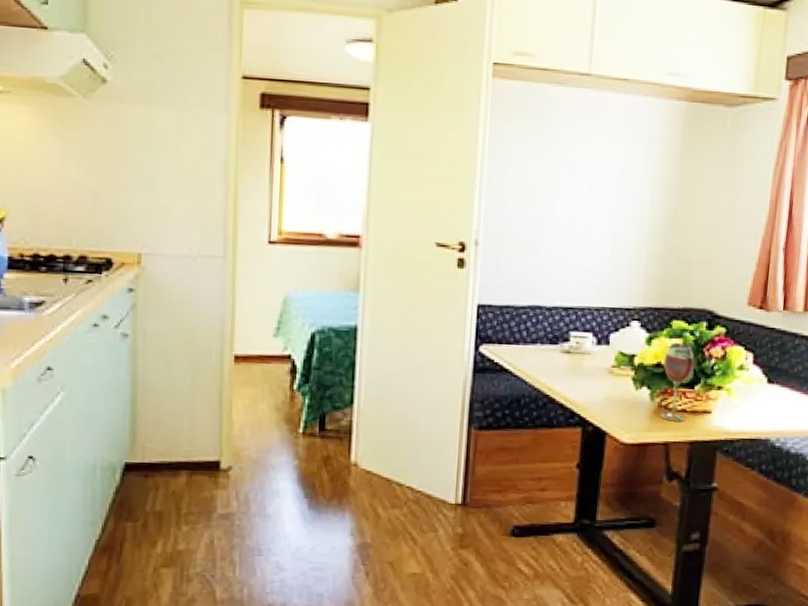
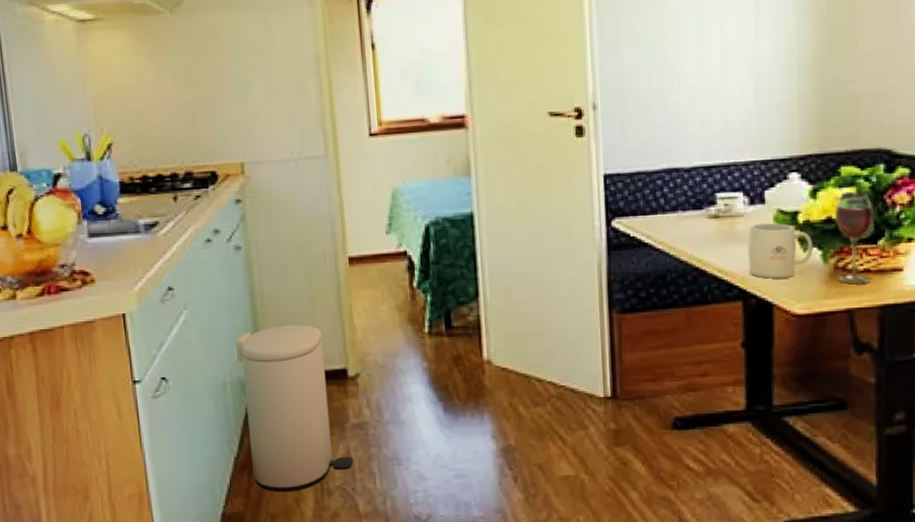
pedal bin: none [110,414,217,576] -> present [235,324,354,492]
mug: none [589,361,644,411] -> present [747,222,814,279]

